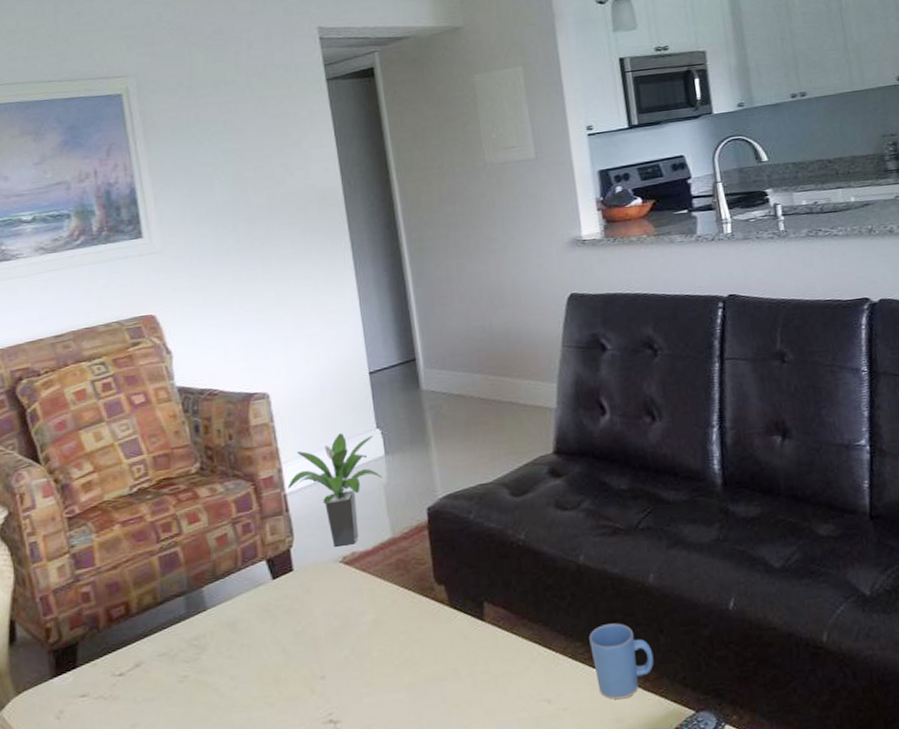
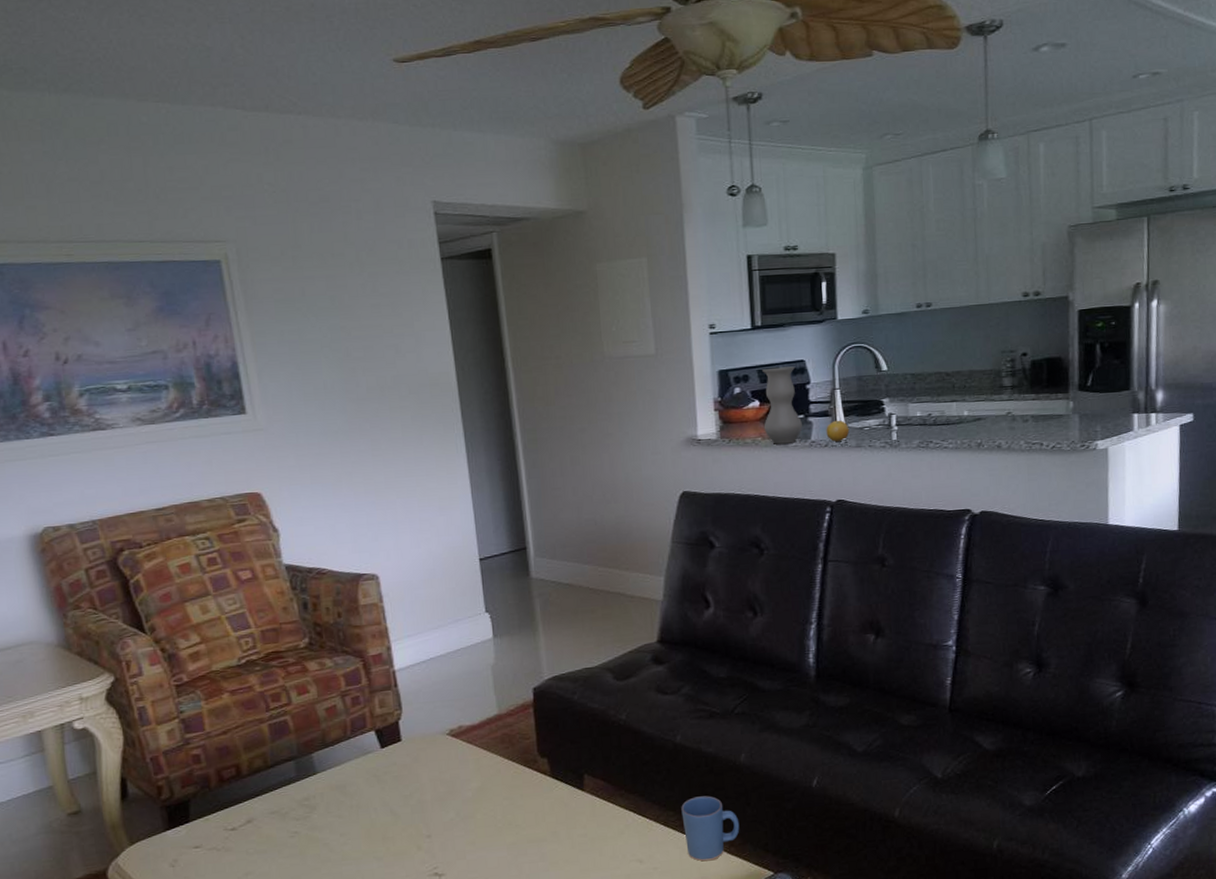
potted plant: present [287,433,383,547] -> none [396,615,491,721]
vase: none [642,162,687,241] -> present [762,366,802,444]
fruit: none [711,213,735,235] -> present [826,420,850,442]

